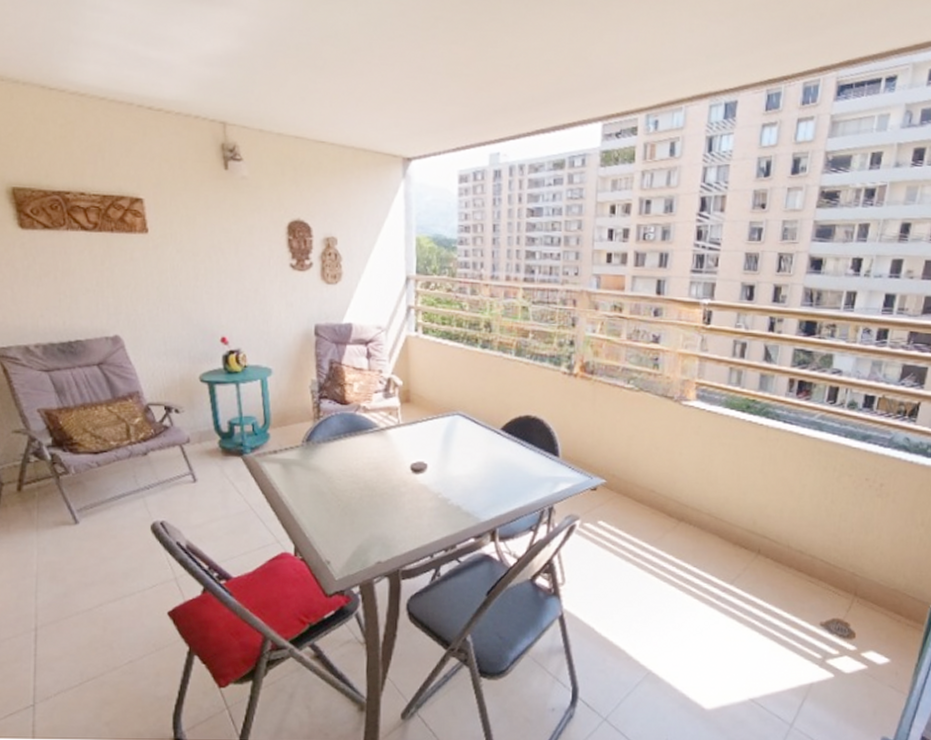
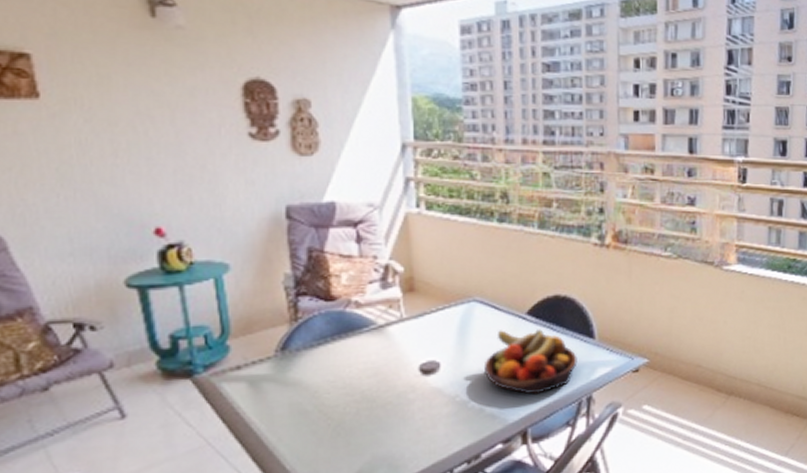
fruit bowl: none [462,441,543,500] -> present [483,329,578,395]

